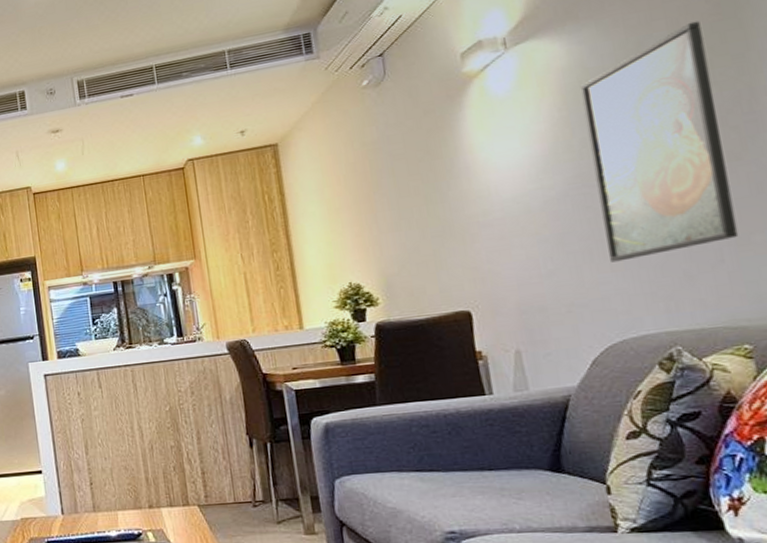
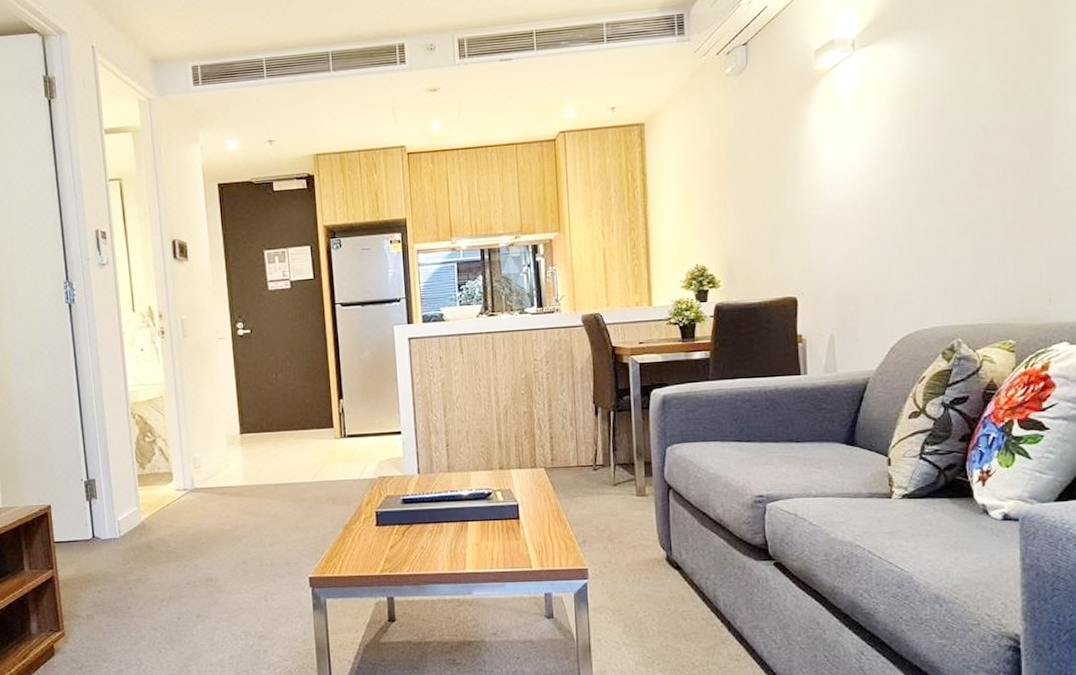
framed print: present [580,20,739,263] -> none [911,42,1019,260]

